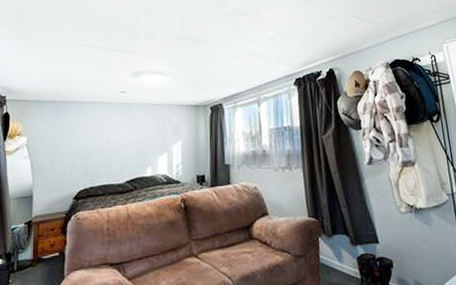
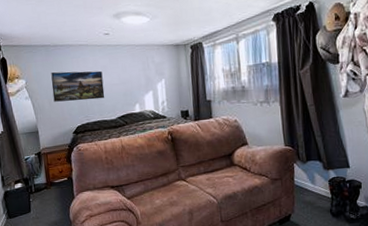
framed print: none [56,129,114,163] -> present [51,70,105,102]

